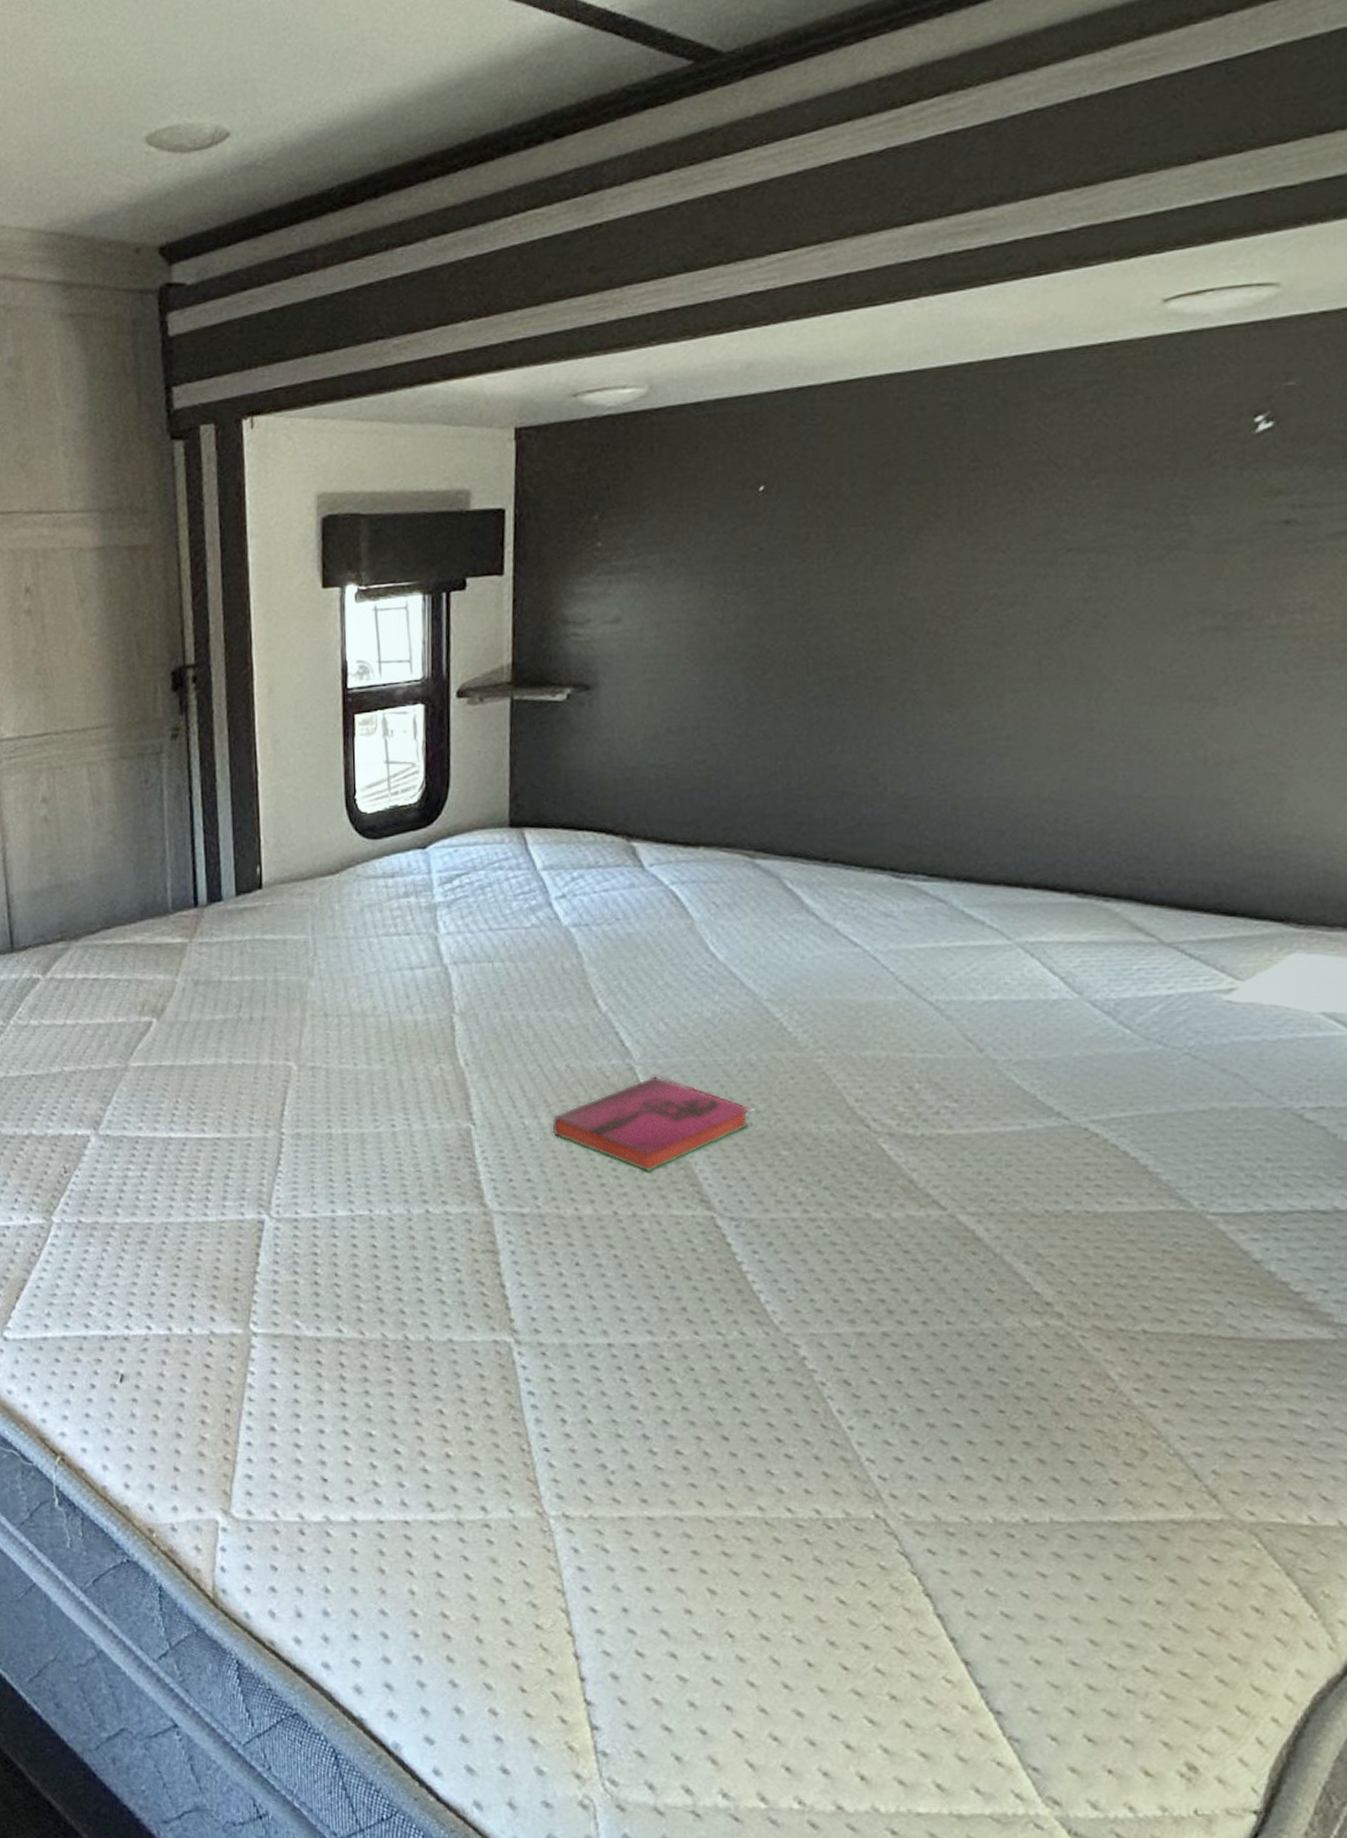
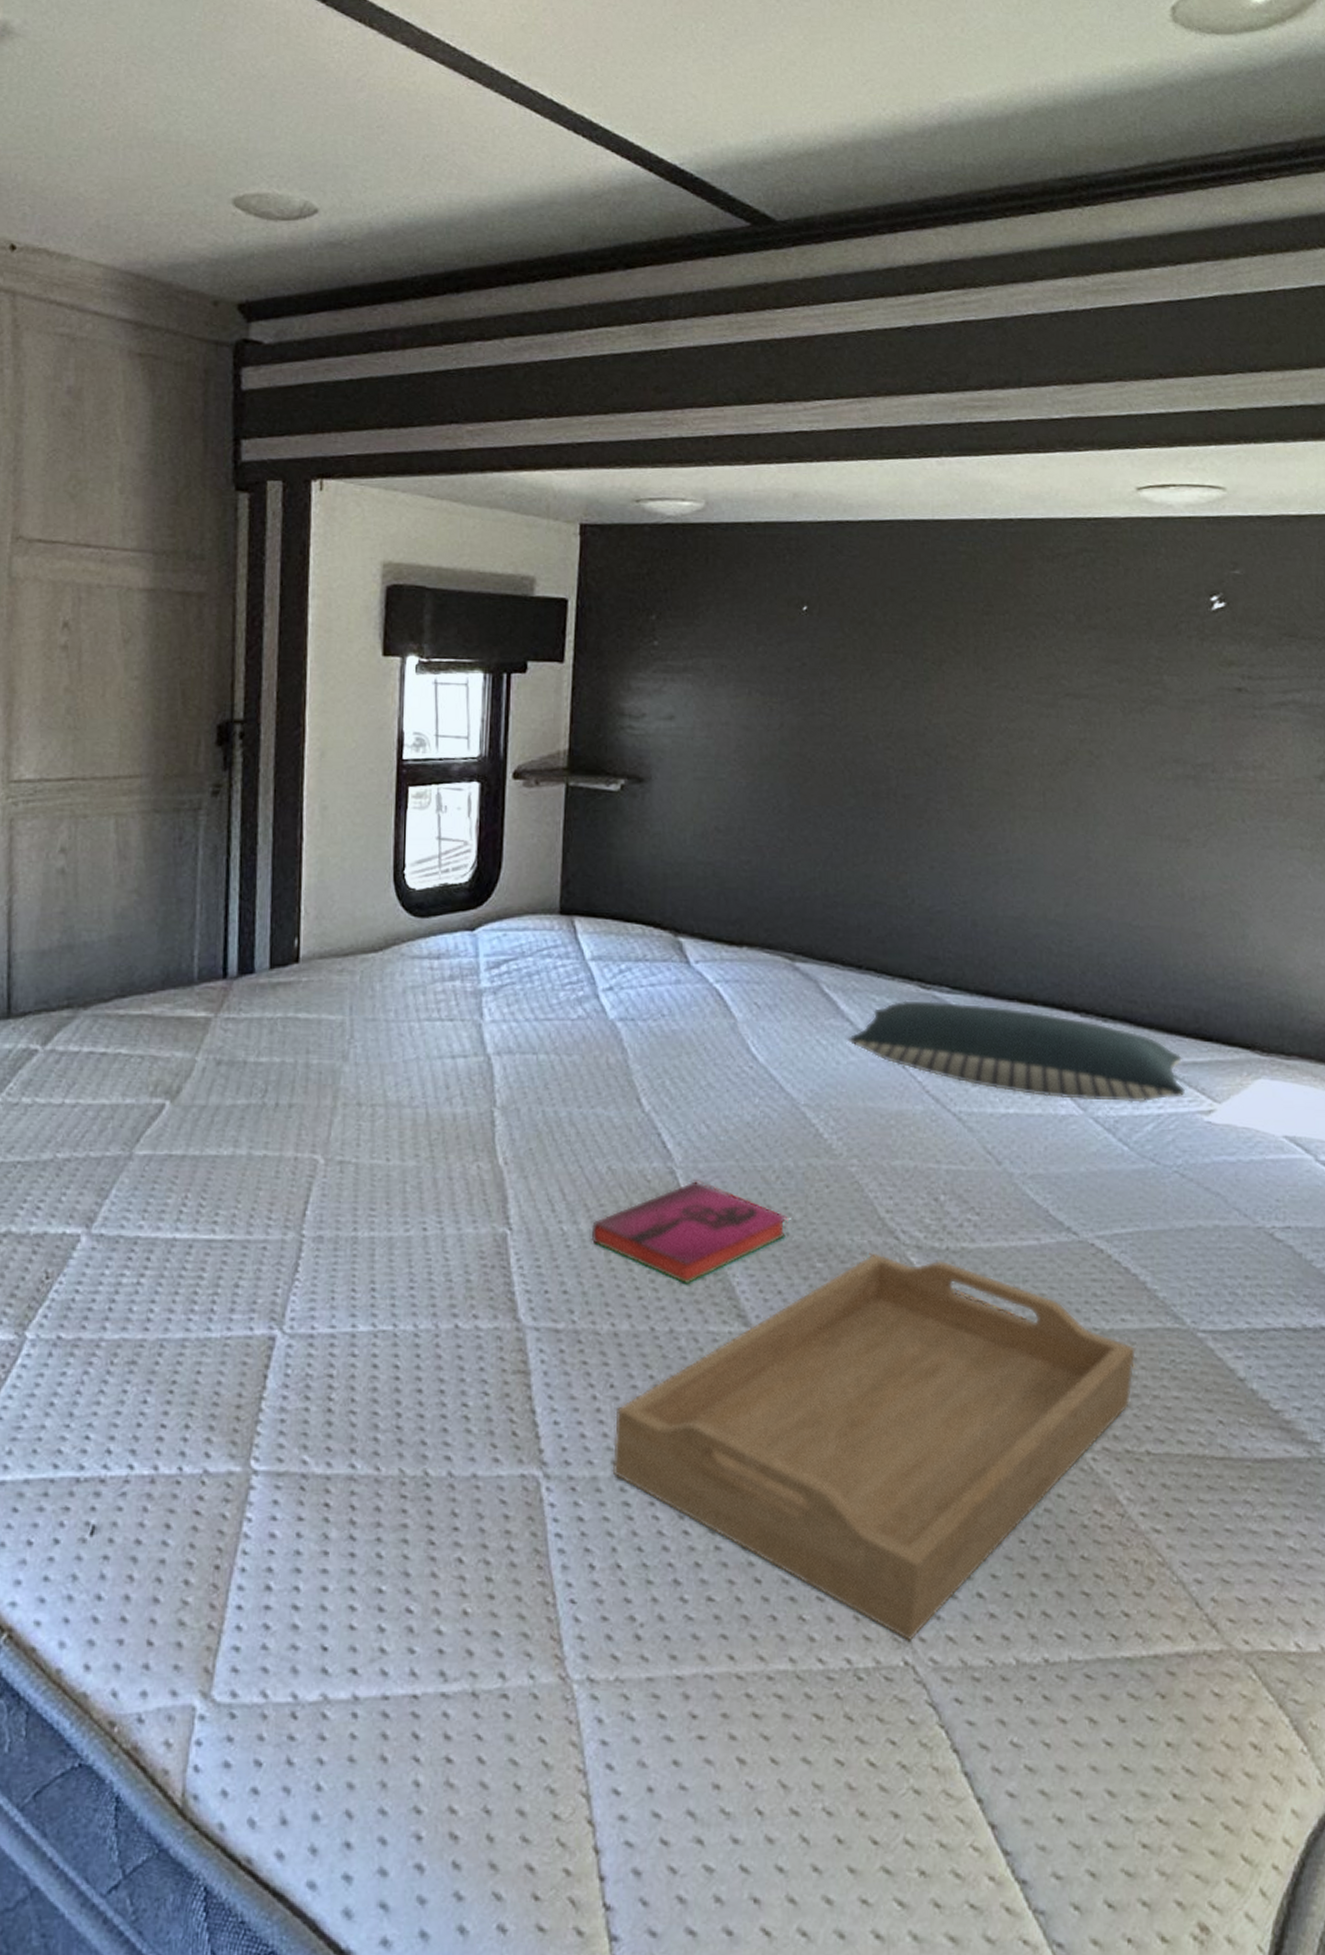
serving tray: none [580,1140,1133,1497] -> present [612,1252,1136,1641]
pillow: none [813,890,1201,984] -> present [848,1000,1185,1103]

